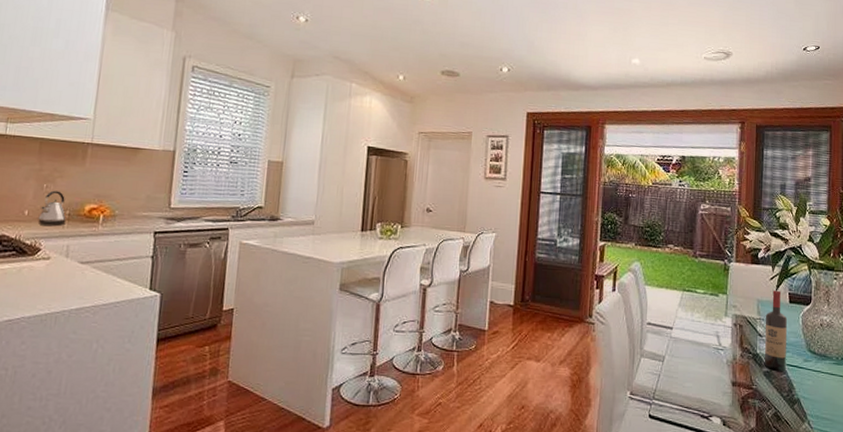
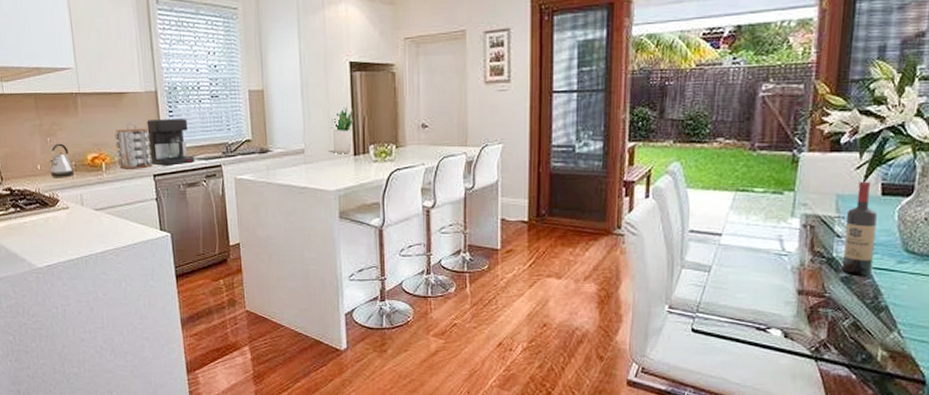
spice rack: none [117,178,159,225] -> present [115,123,153,169]
coffee maker: none [154,177,202,225] -> present [146,118,195,166]
planter: none [336,186,367,229] -> present [327,107,355,154]

